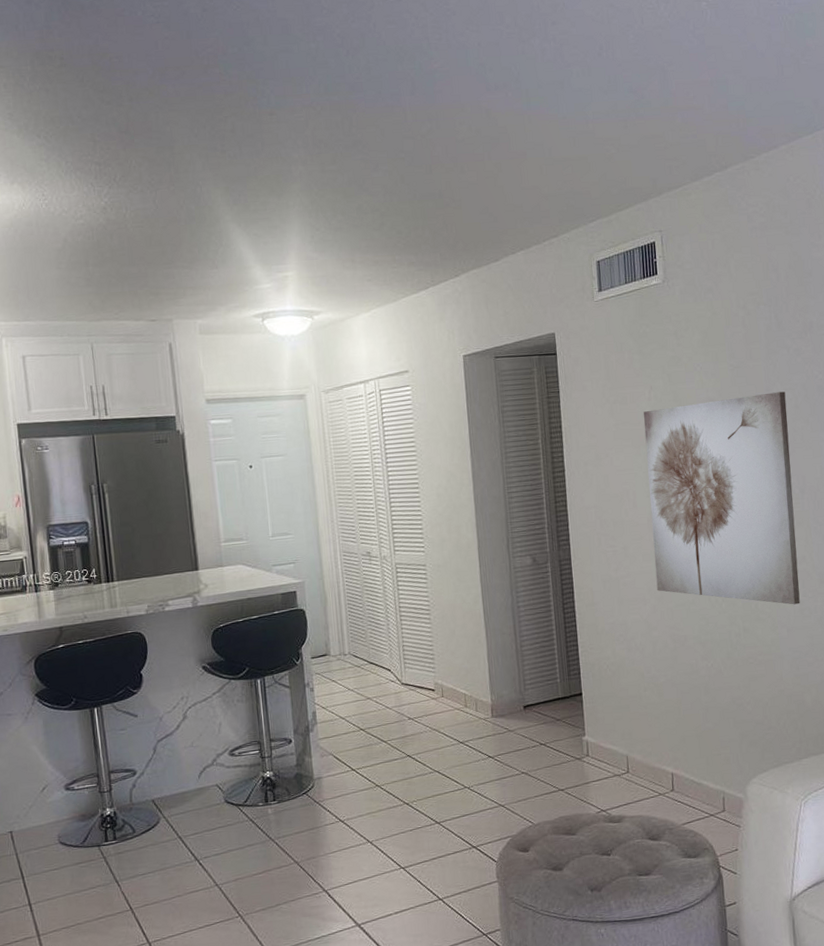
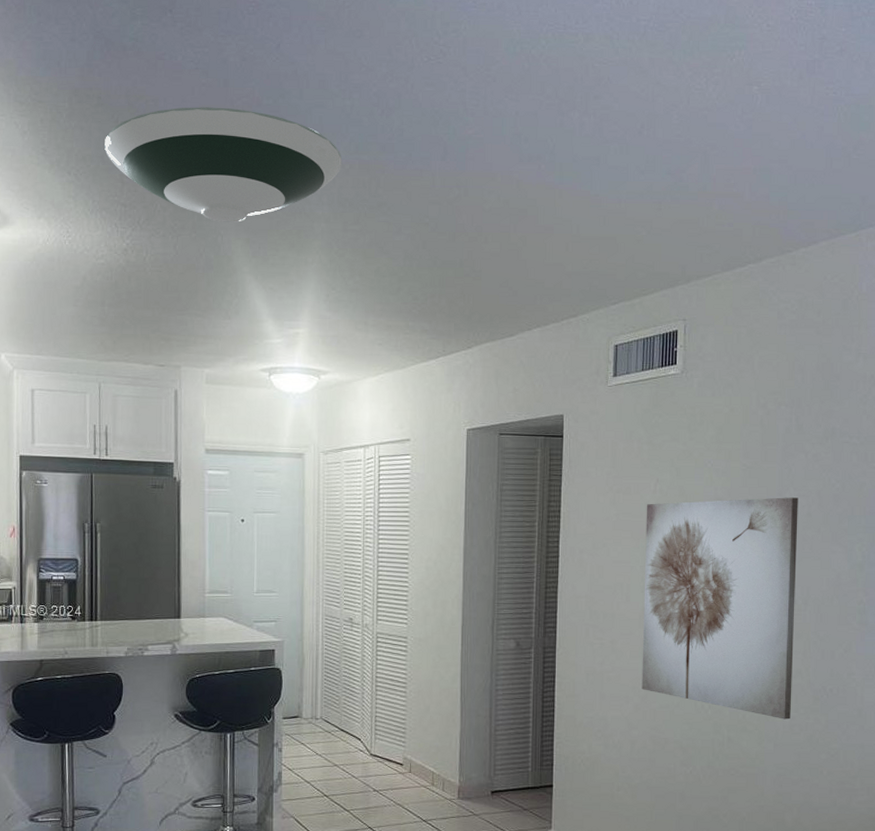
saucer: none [72,59,314,173] -> present [105,107,343,222]

